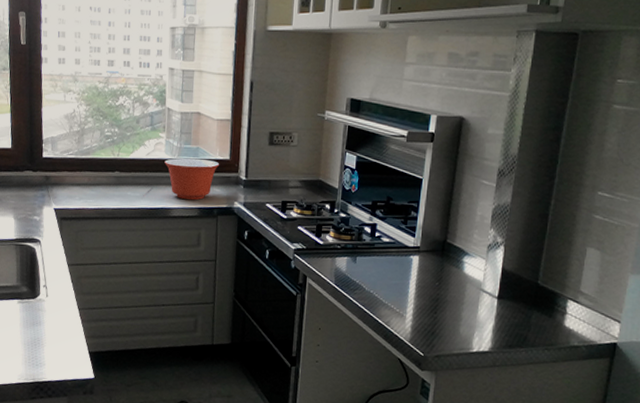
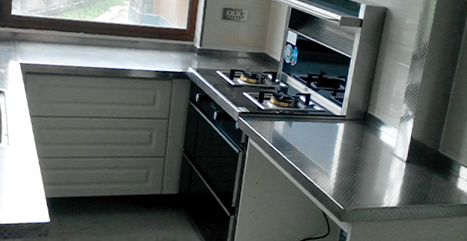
mixing bowl: present [164,158,220,200] -> none [127,24,178,64]

